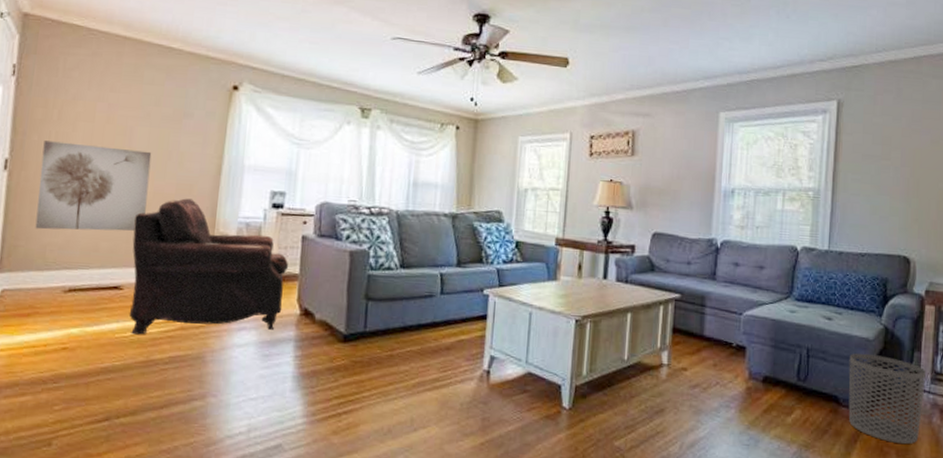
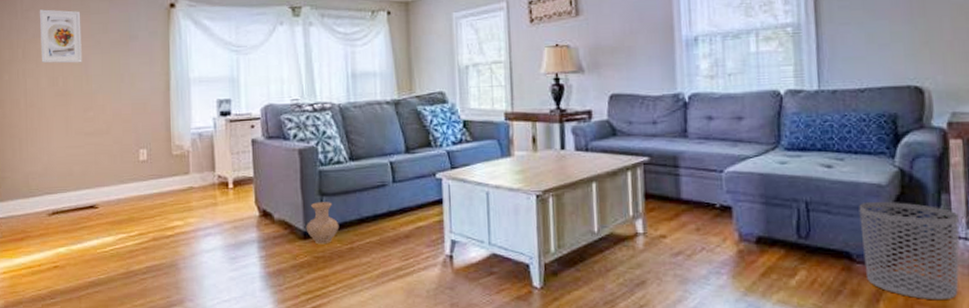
wall art: present [35,141,152,231] -> none [14,77,108,161]
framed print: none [79,71,132,134] -> present [40,9,82,64]
leather: present [129,198,289,335] -> none [100,116,243,249]
vase: none [347,306,382,350] -> present [306,202,339,245]

